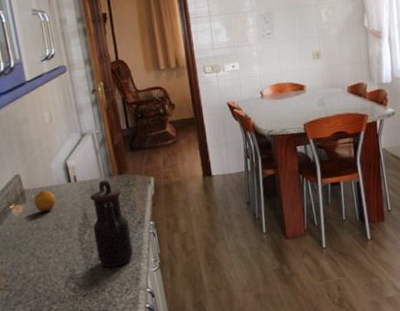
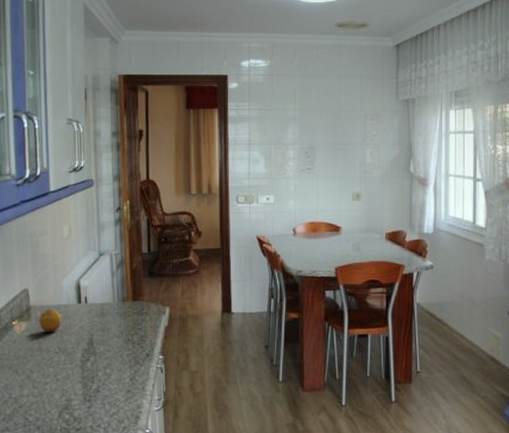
teapot: present [90,180,133,267] -> none [97,305,137,401]

